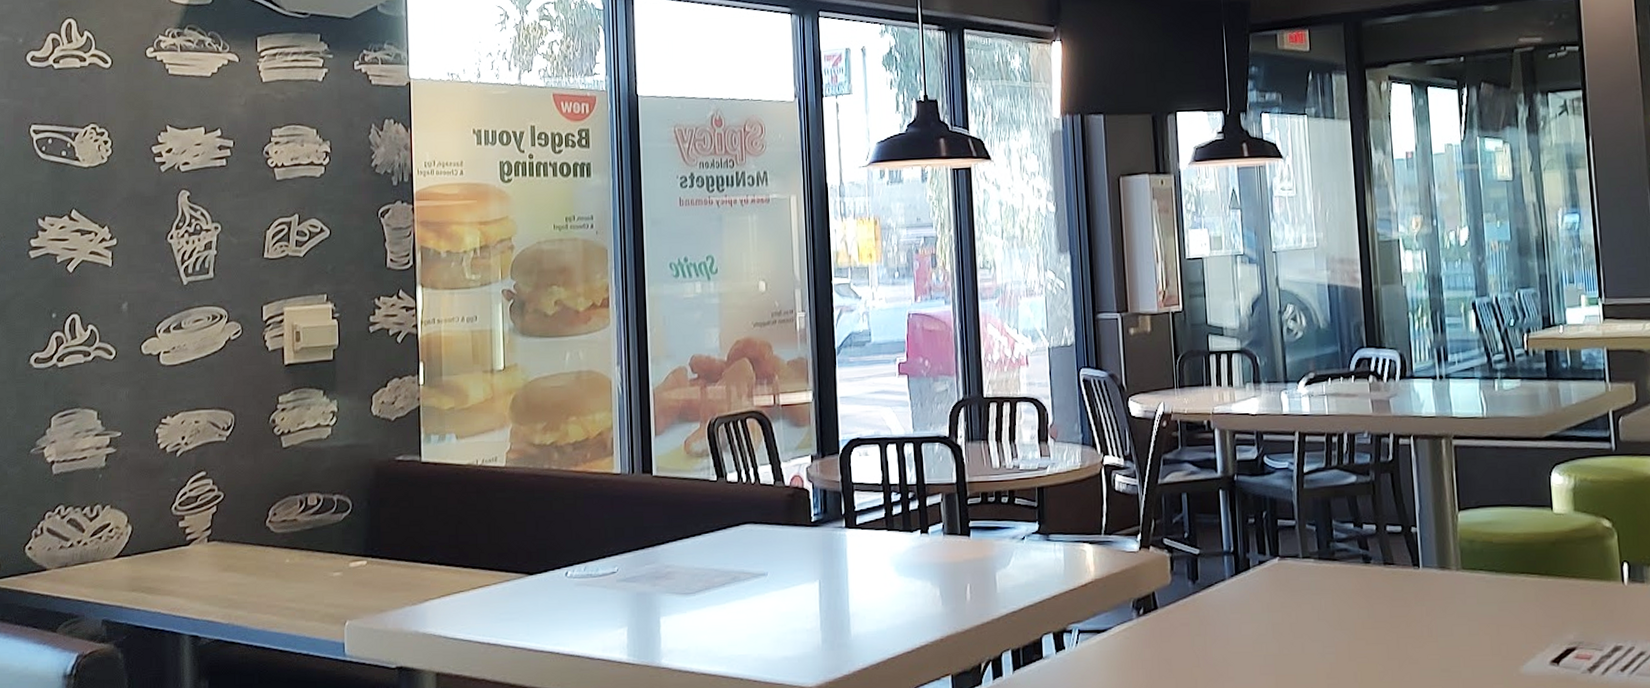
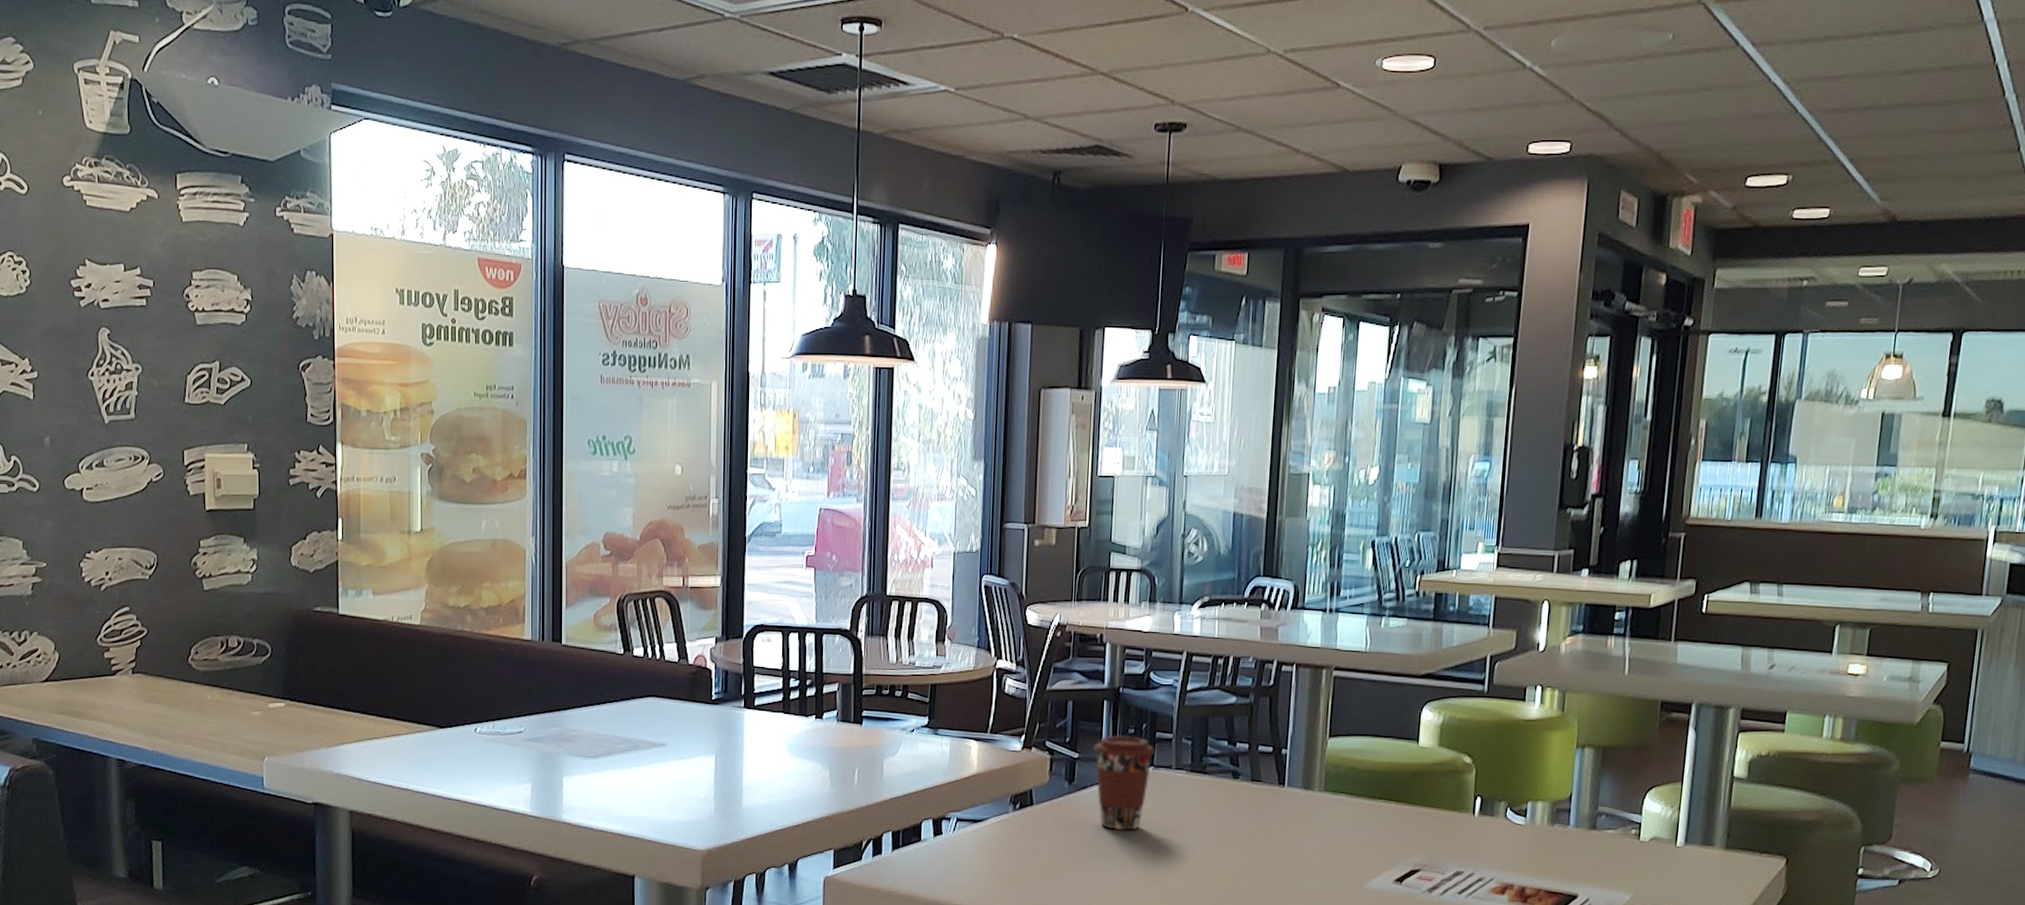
coffee cup: none [1214,526,1279,630] -> present [1093,735,1155,831]

